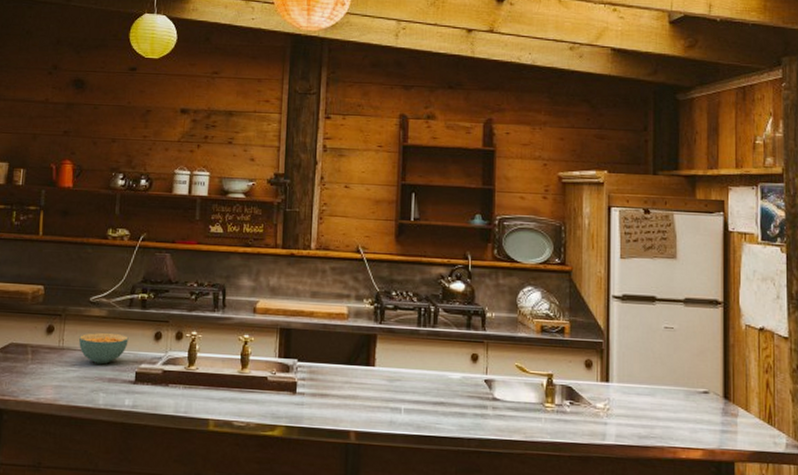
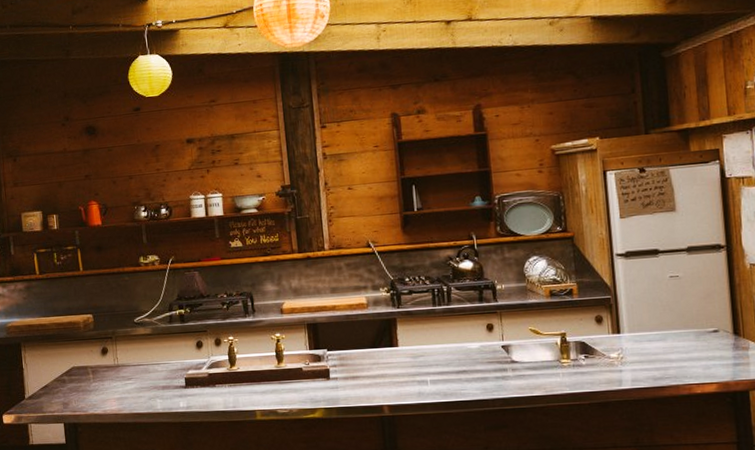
cereal bowl: present [79,332,129,365] -> none [131,347,174,376]

